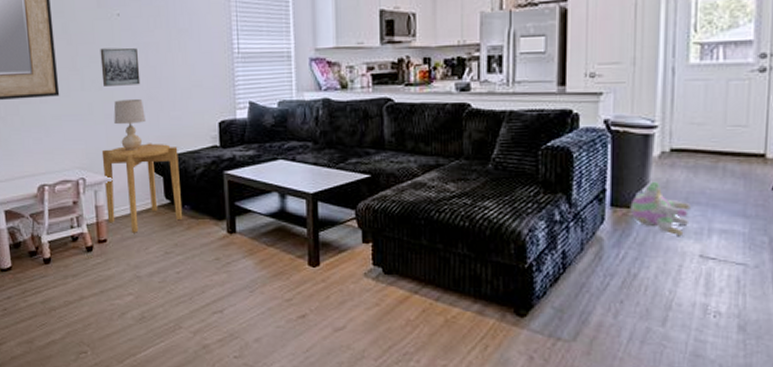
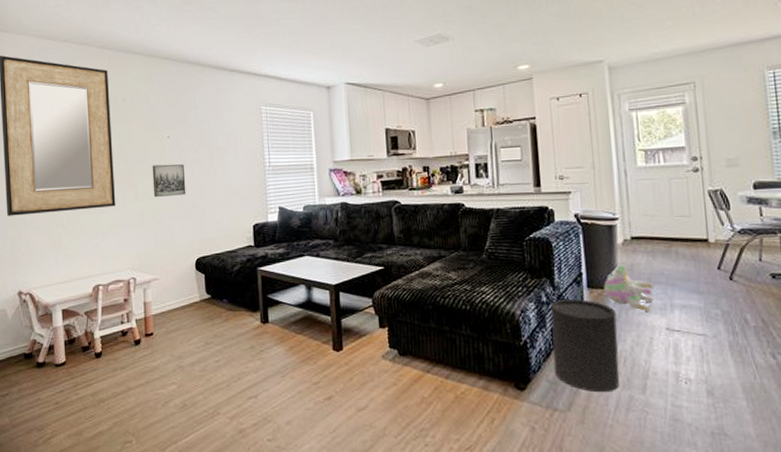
side table: present [101,143,183,233] -> none [151,245,222,326]
table lamp: present [113,98,146,152] -> none [162,206,190,253]
trash can: none [561,218,641,323] -> present [550,298,620,393]

